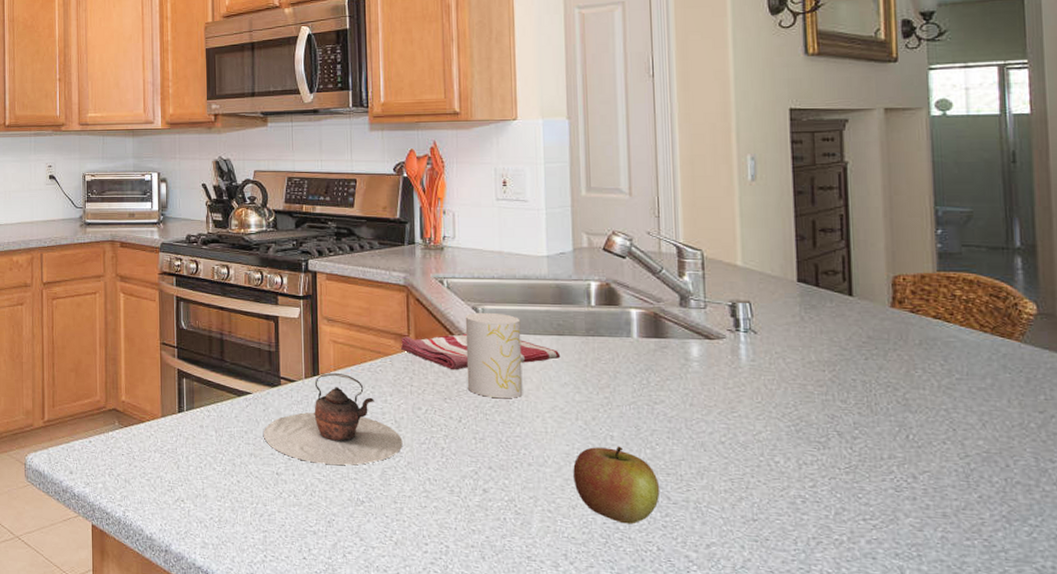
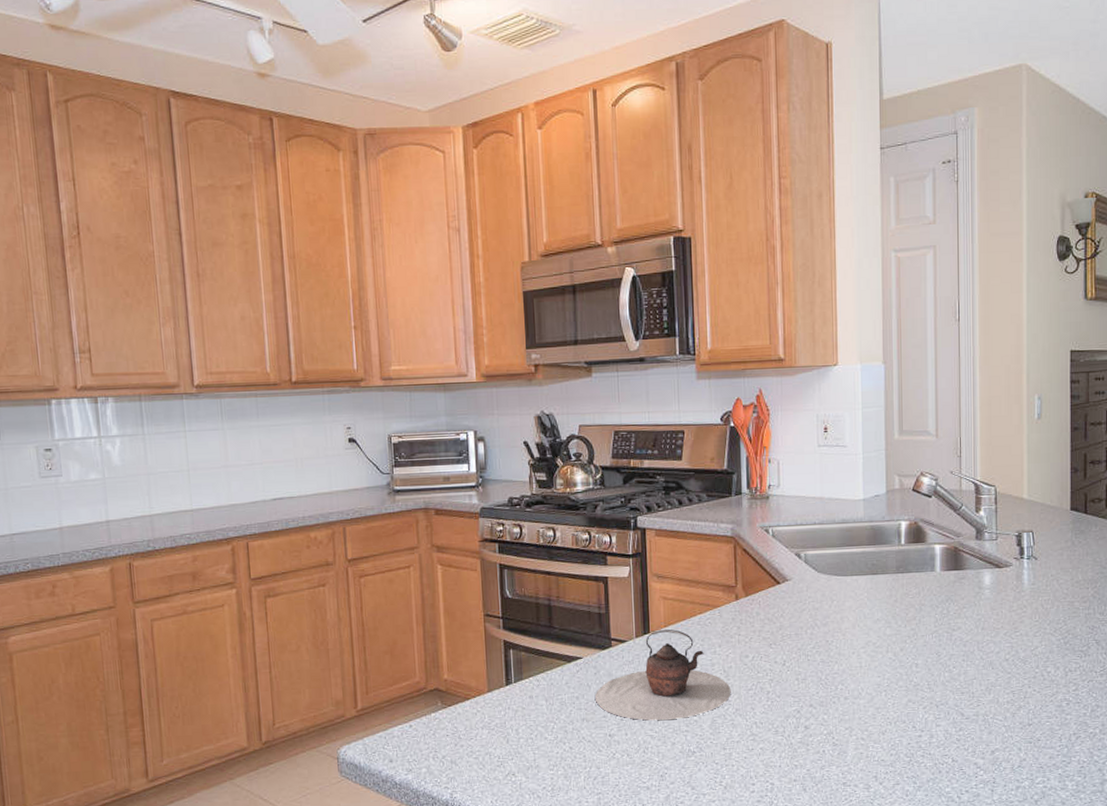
dish towel: present [400,333,561,371] -> none [728,579,874,617]
cup: present [465,312,523,399] -> none [789,557,841,640]
apple: present [573,446,660,524] -> none [883,672,956,742]

